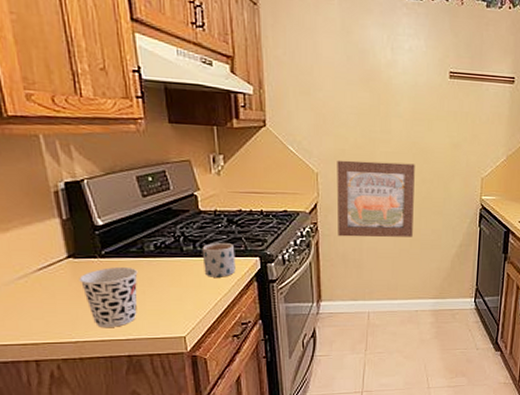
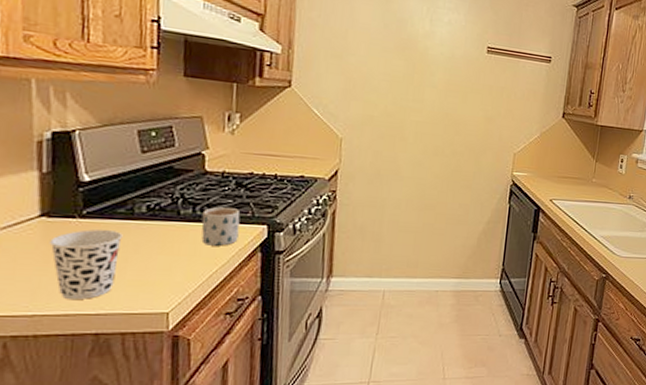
wall art: present [336,160,415,238] -> none [357,126,446,211]

